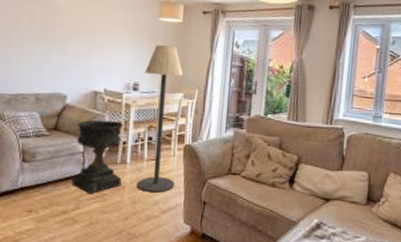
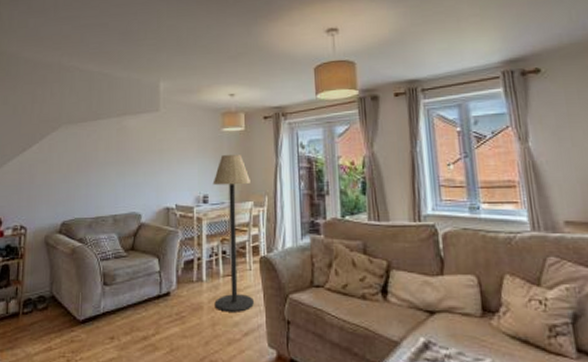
planter: present [71,120,124,194] -> none [150,236,199,317]

